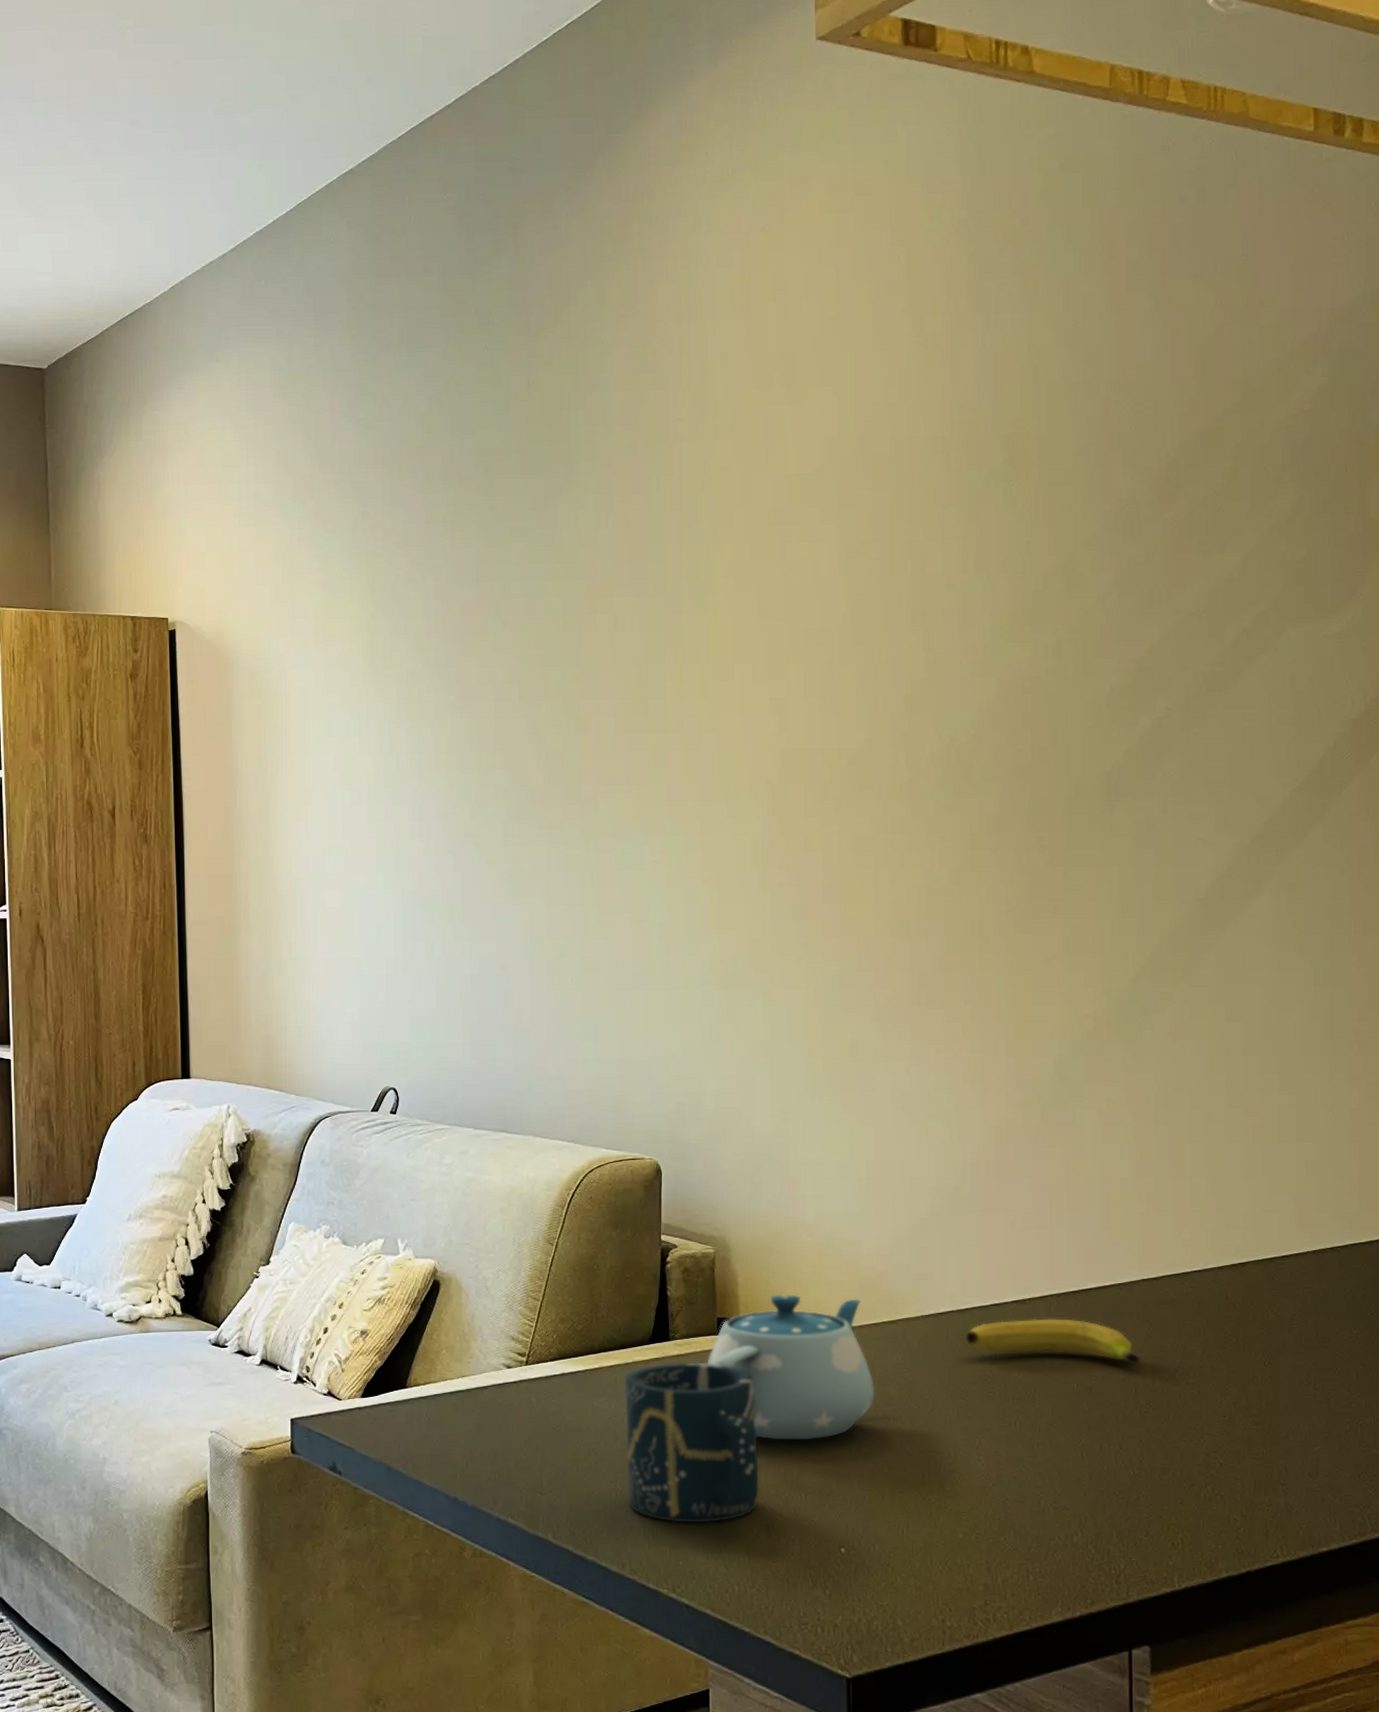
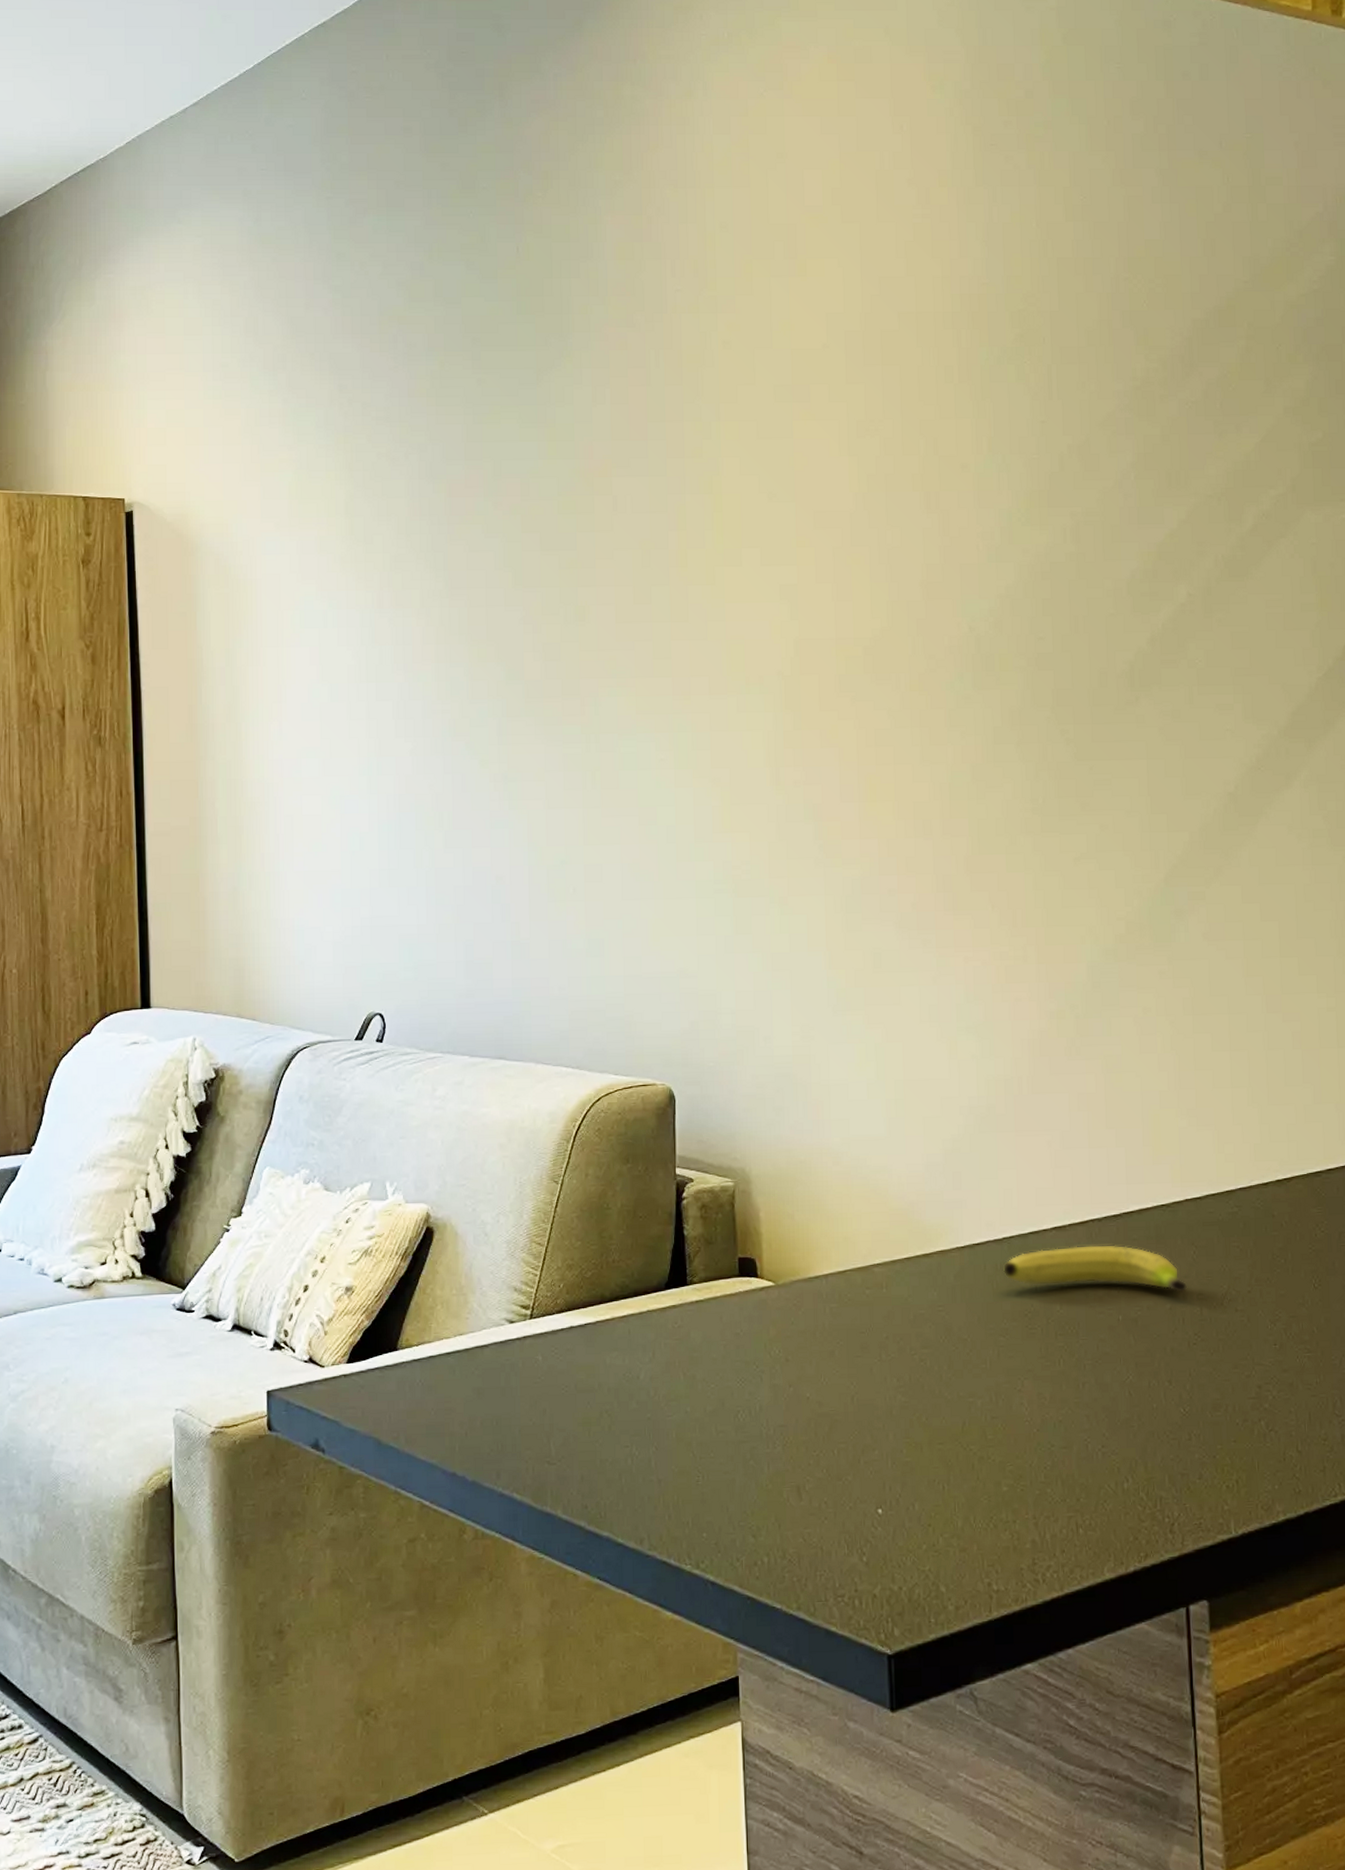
cup: present [624,1362,759,1523] -> none [639,1308,788,1489]
teapot: present [707,1294,875,1441] -> none [728,1229,910,1392]

